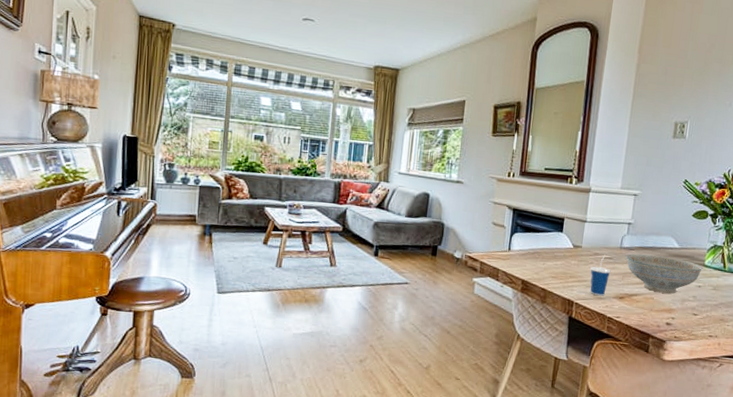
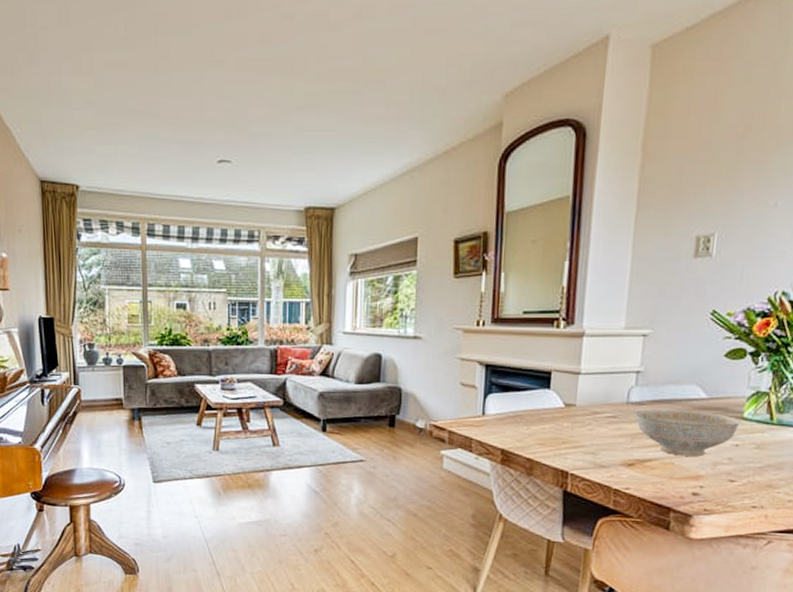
cup: present [590,254,611,296] -> none [588,413,616,464]

